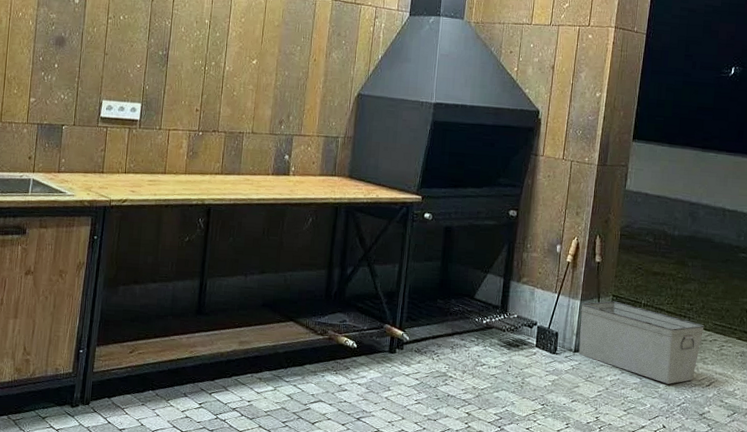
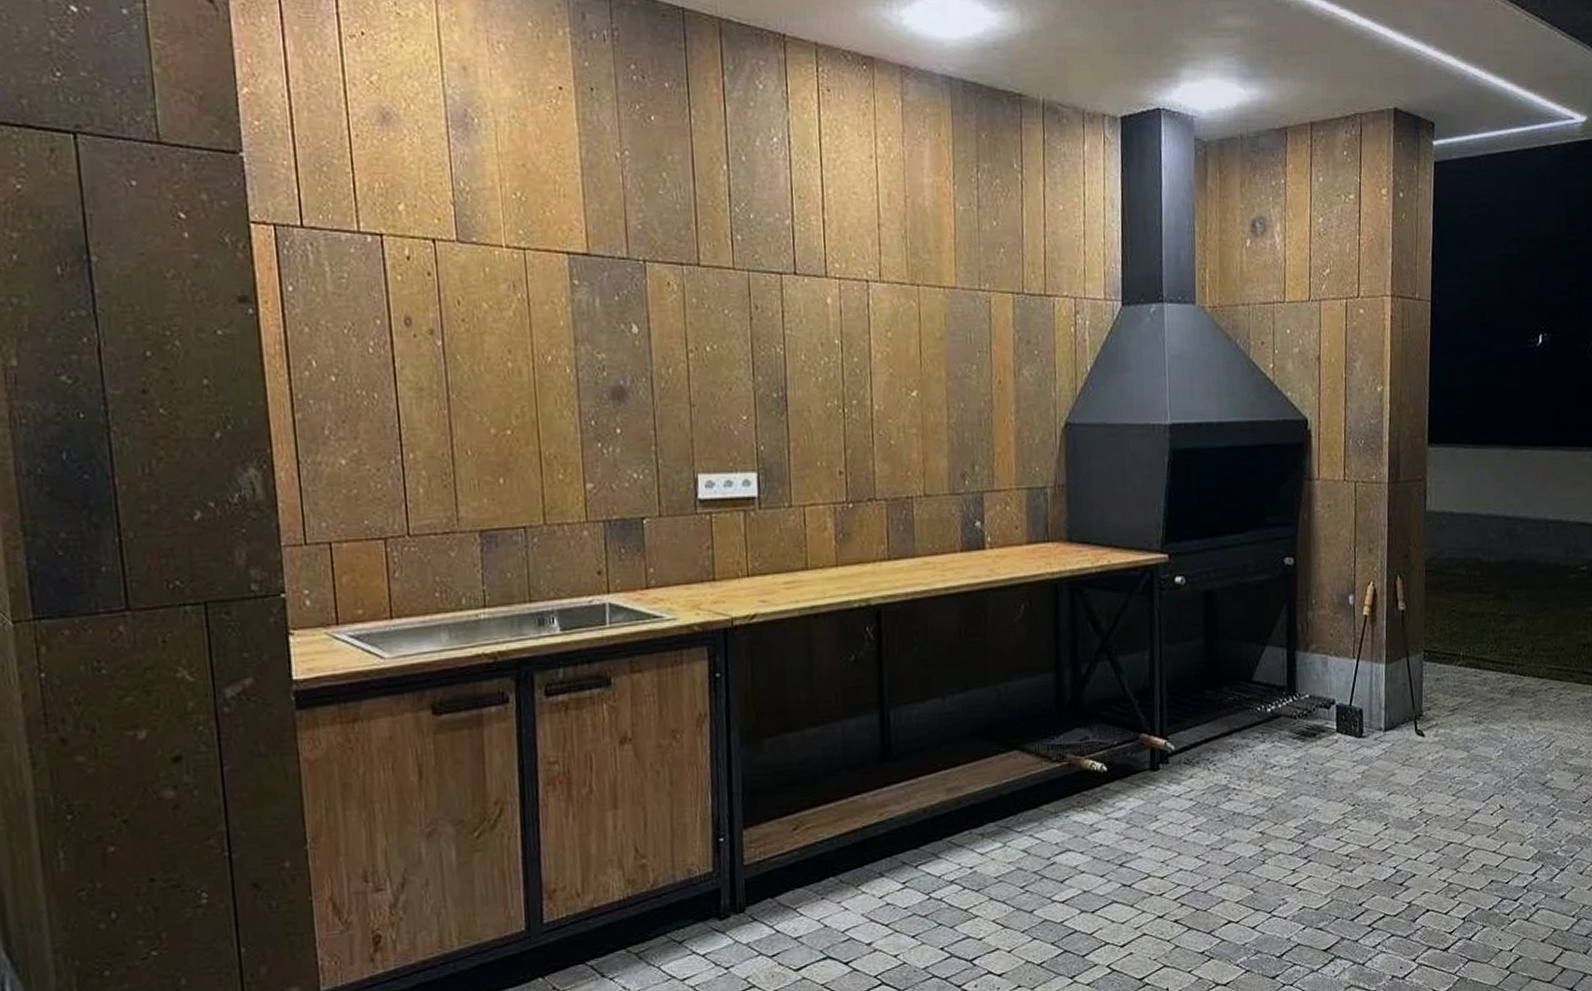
storage bin: present [578,300,705,384] -> none [1387,657,1537,753]

